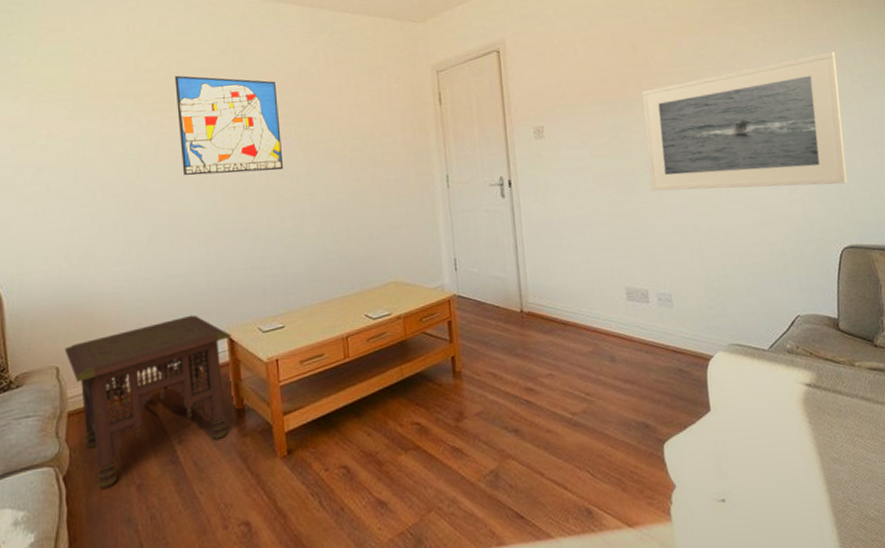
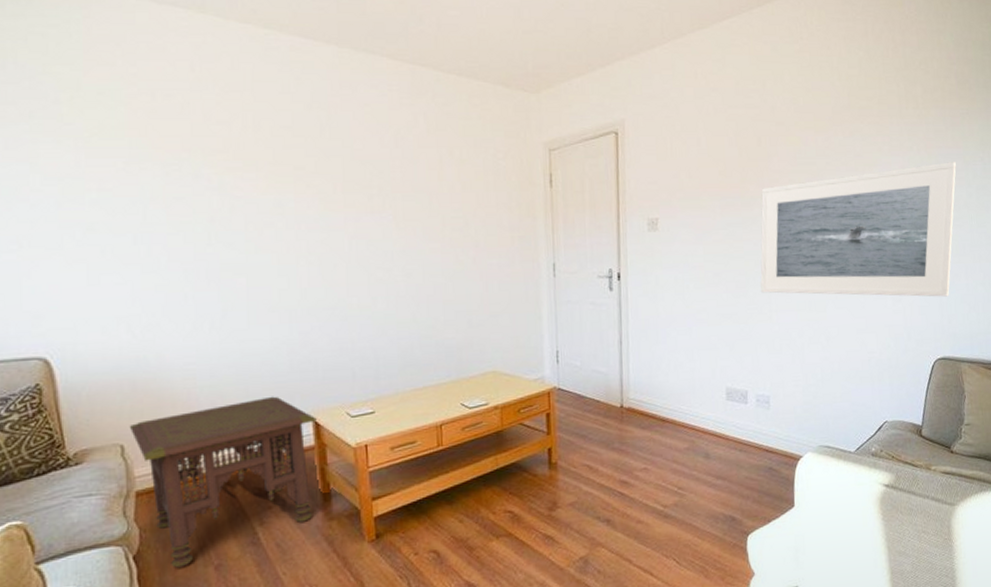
wall art: present [175,75,284,176] -> none [251,130,377,247]

